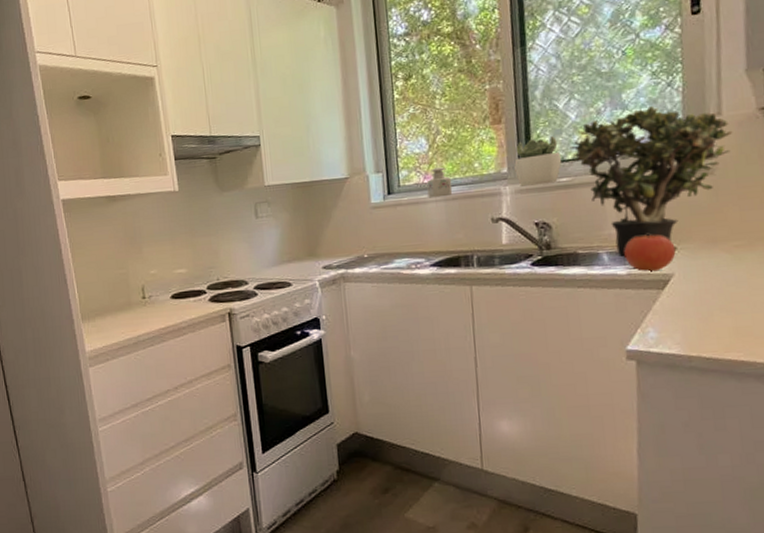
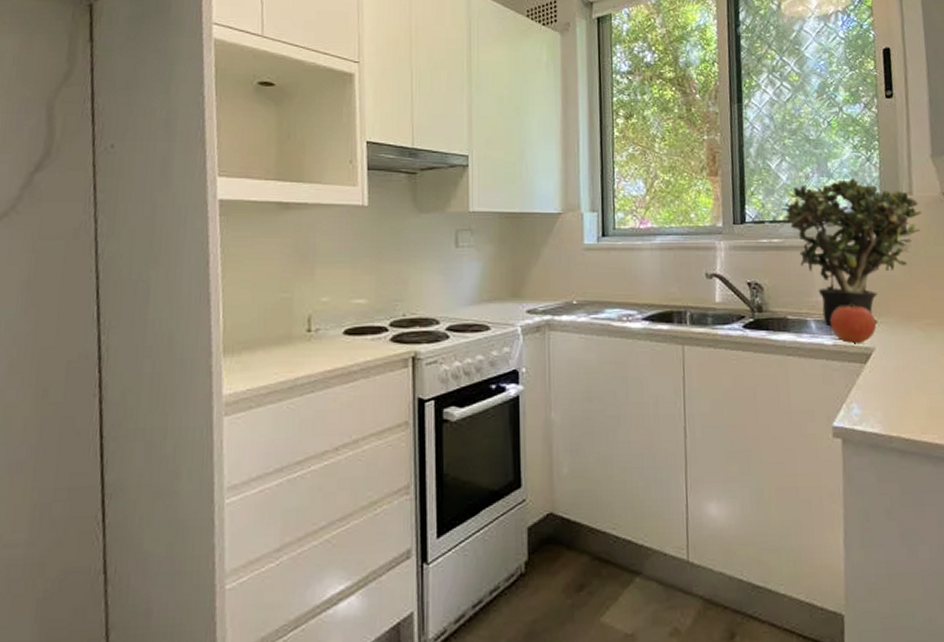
decorative bottle: present [426,166,453,198] -> none [642,212,668,245]
succulent plant: present [514,136,562,186] -> none [729,195,774,243]

